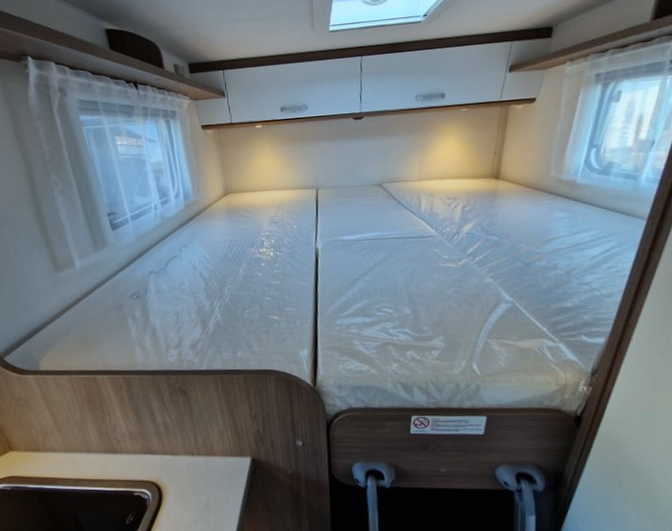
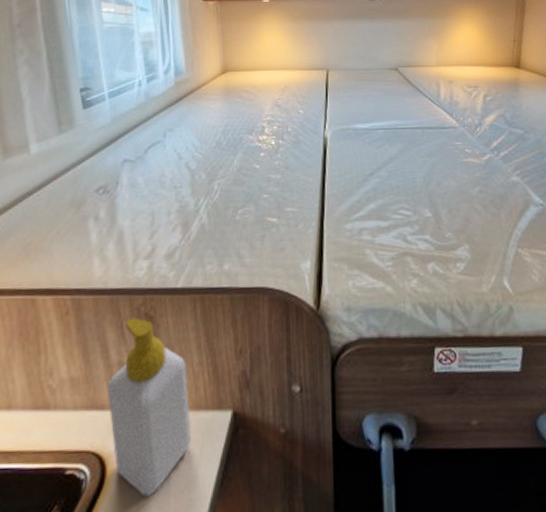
soap bottle: none [156,391,222,511] -> present [106,317,192,497]

